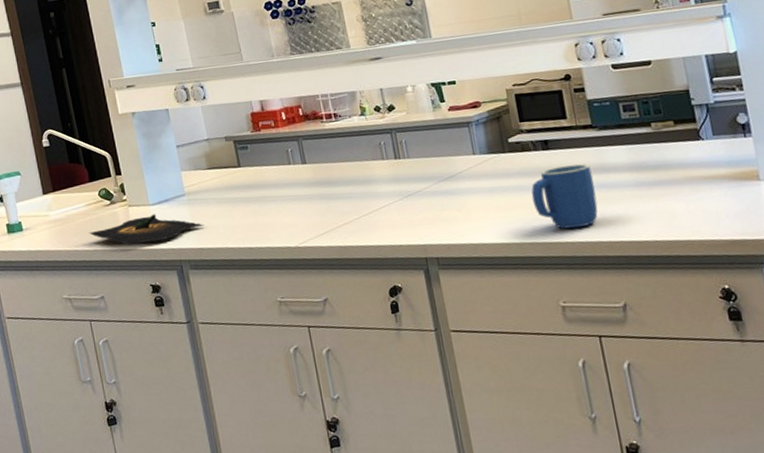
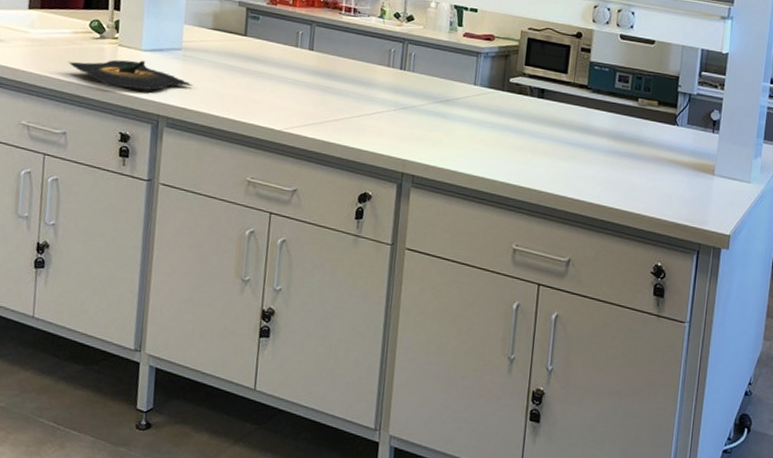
mug: present [531,163,598,229] -> none [515,116,576,180]

